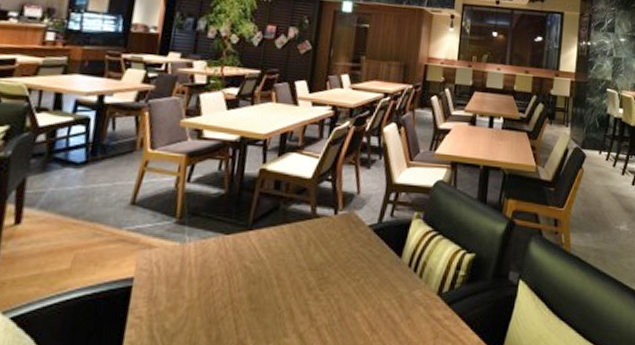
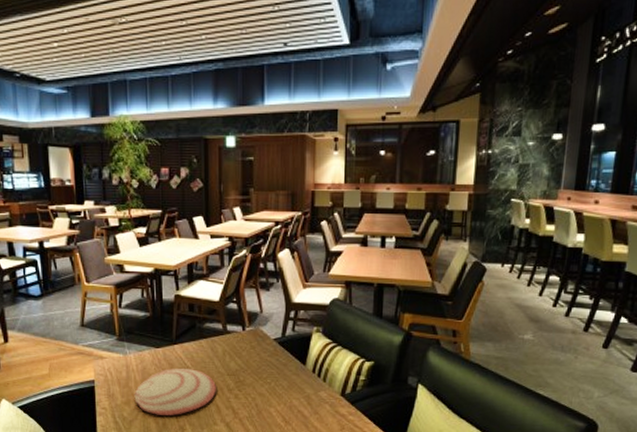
plate: none [184,260,294,325] -> present [134,368,216,416]

